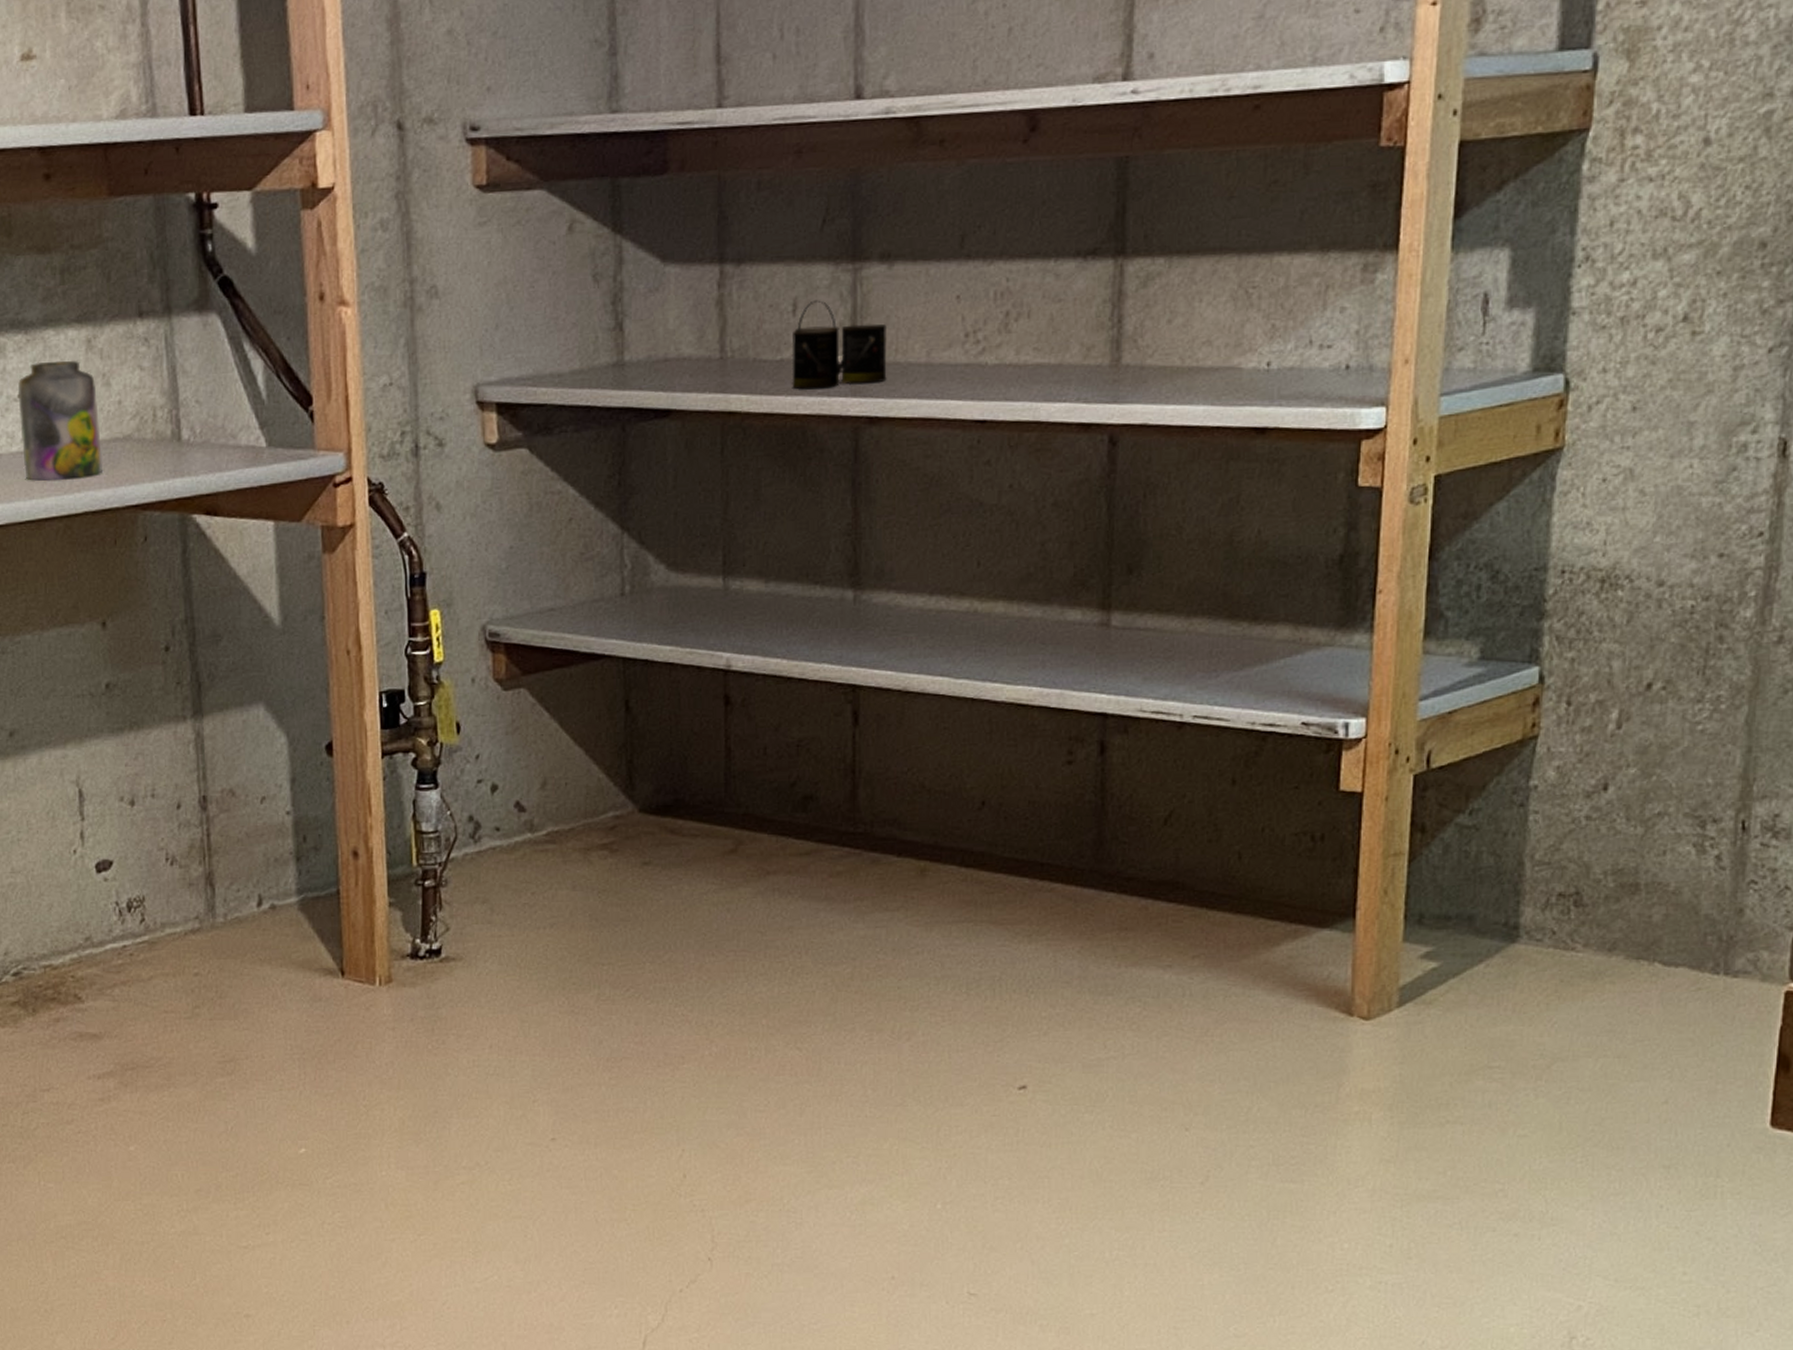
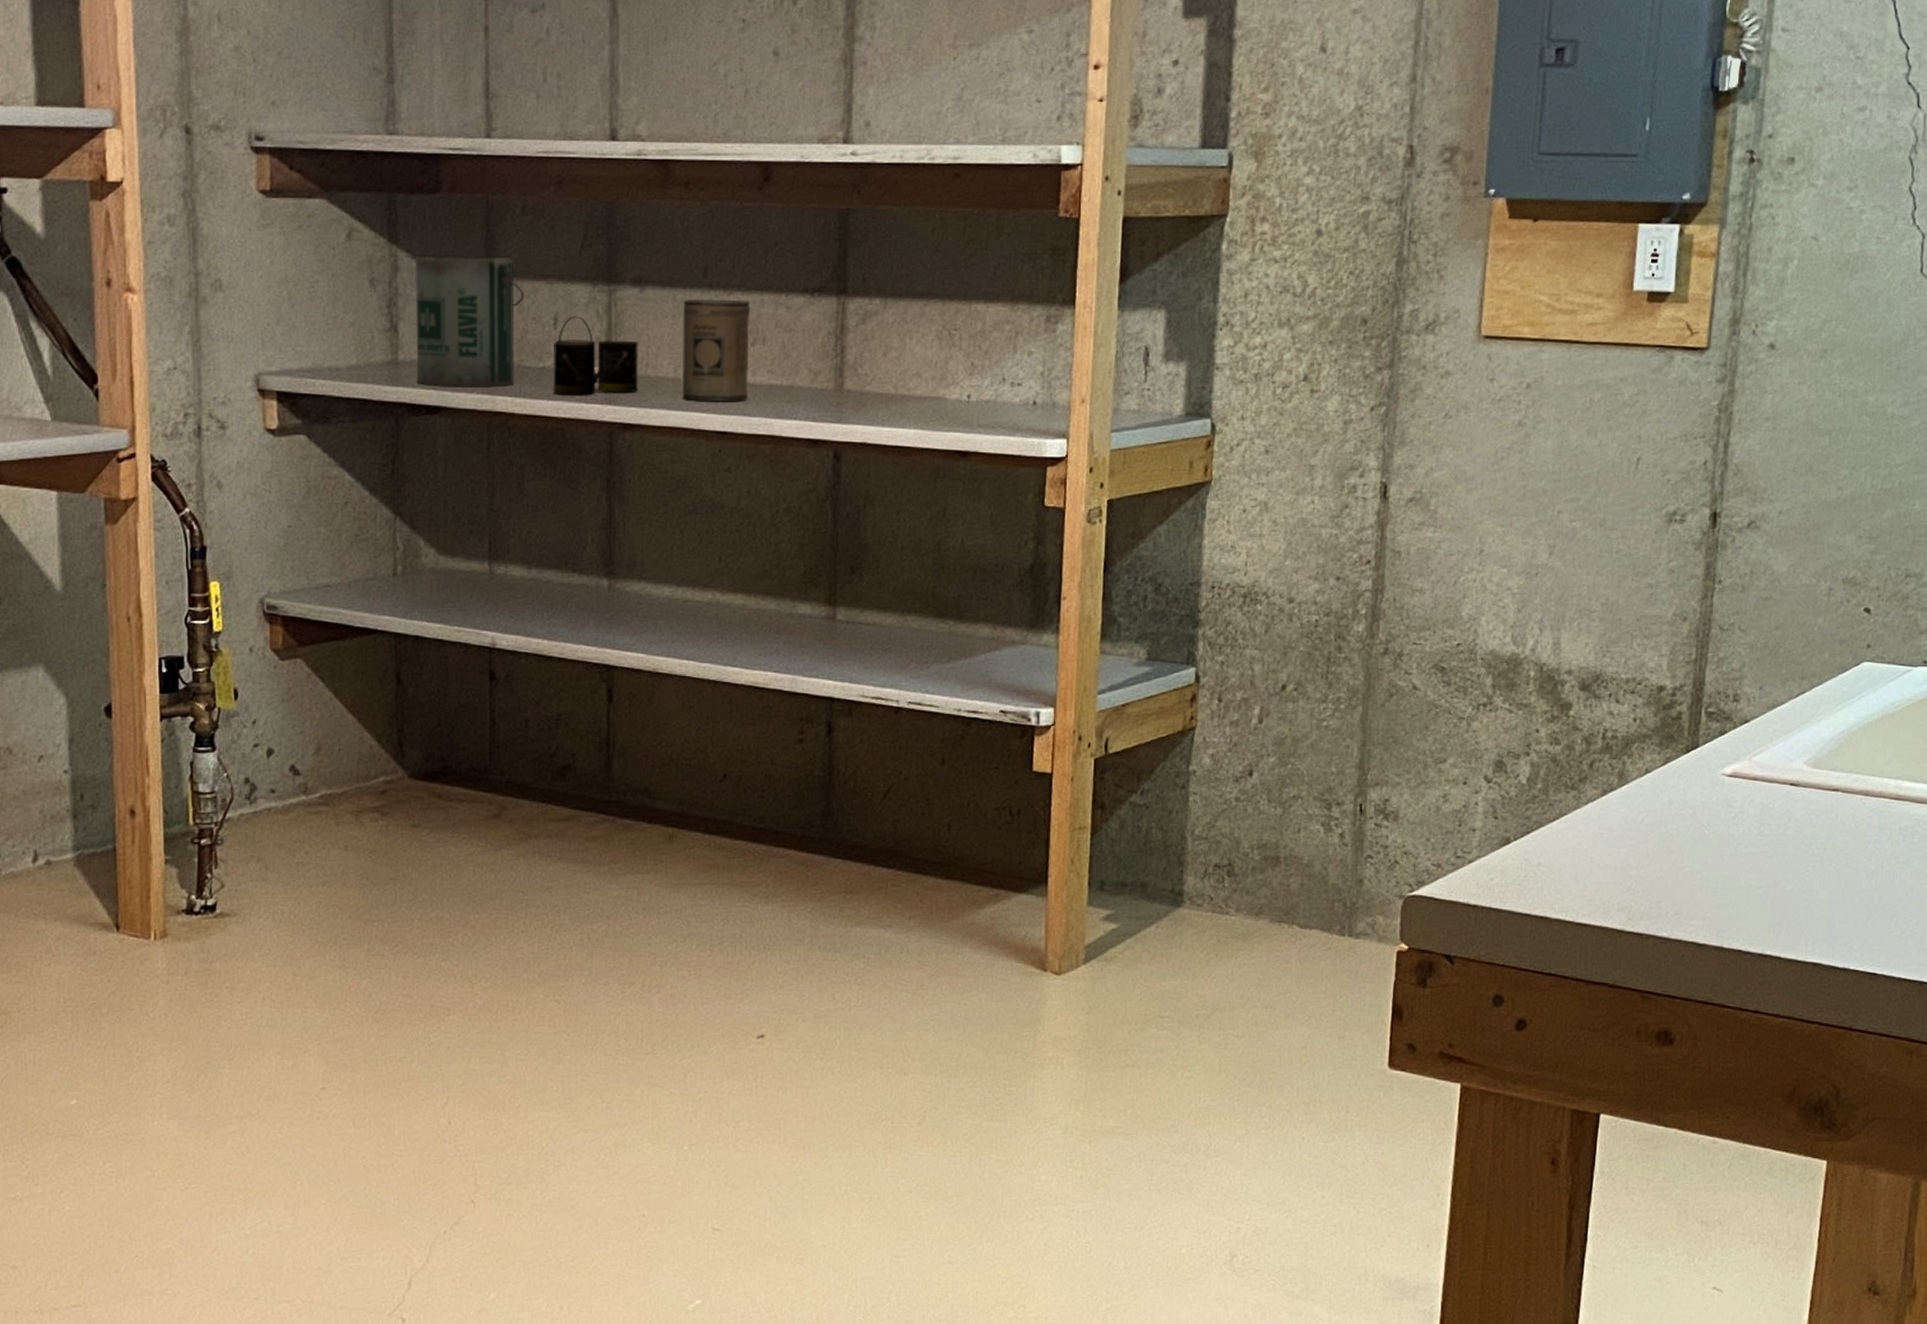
paint can: none [640,238,761,388] -> present [414,254,525,387]
paint can: none [935,270,1014,388] -> present [682,299,750,402]

